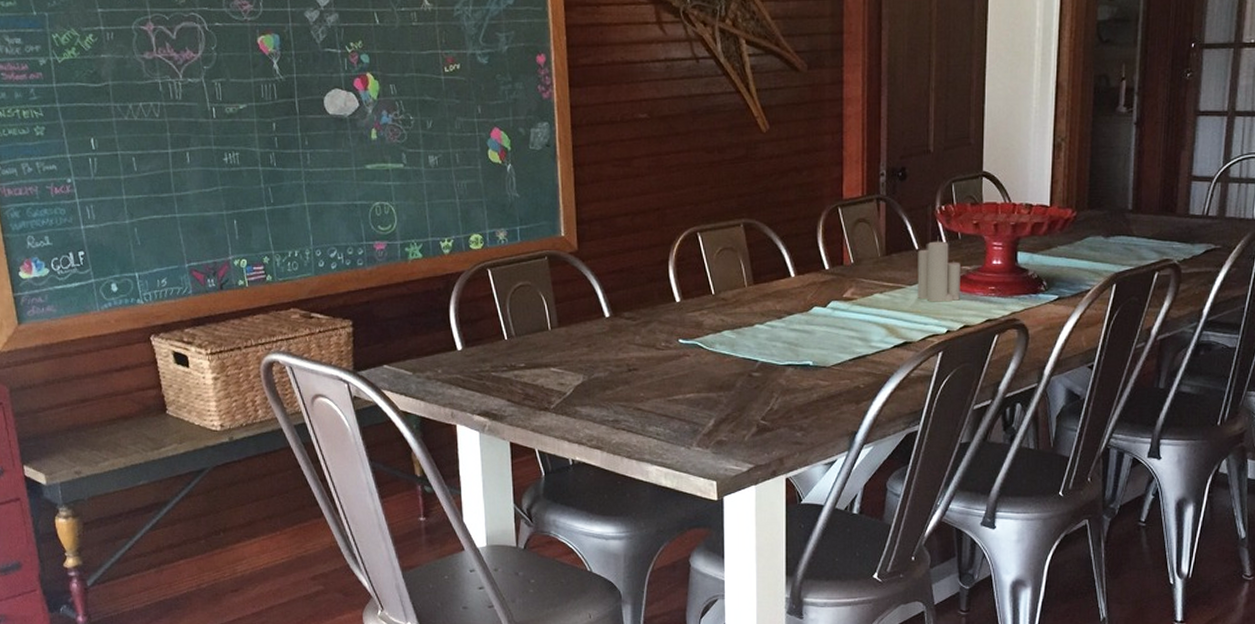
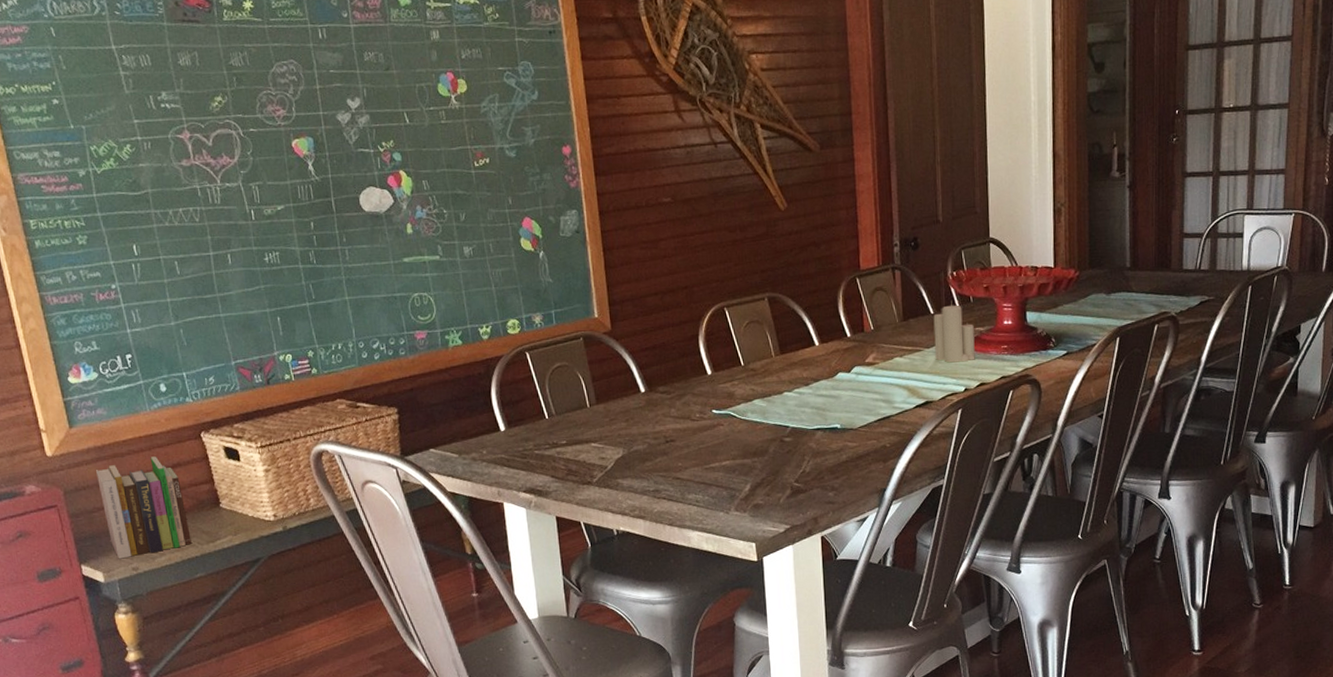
books: none [43,358,136,462] -> present [96,456,192,559]

